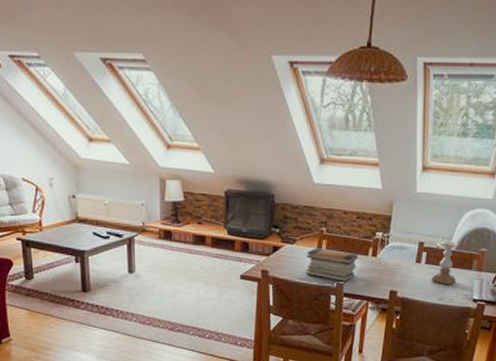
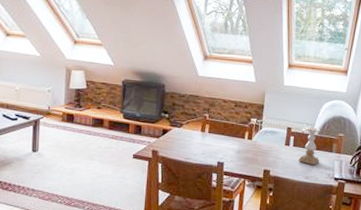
book stack: present [306,247,358,282] -> none [191,131,236,162]

